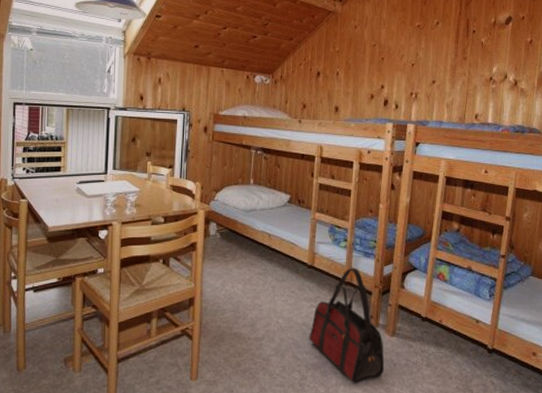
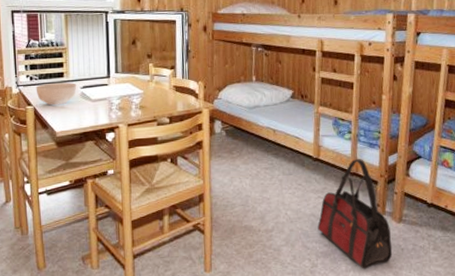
bowl: none [31,176,73,200] -> present [36,82,77,106]

